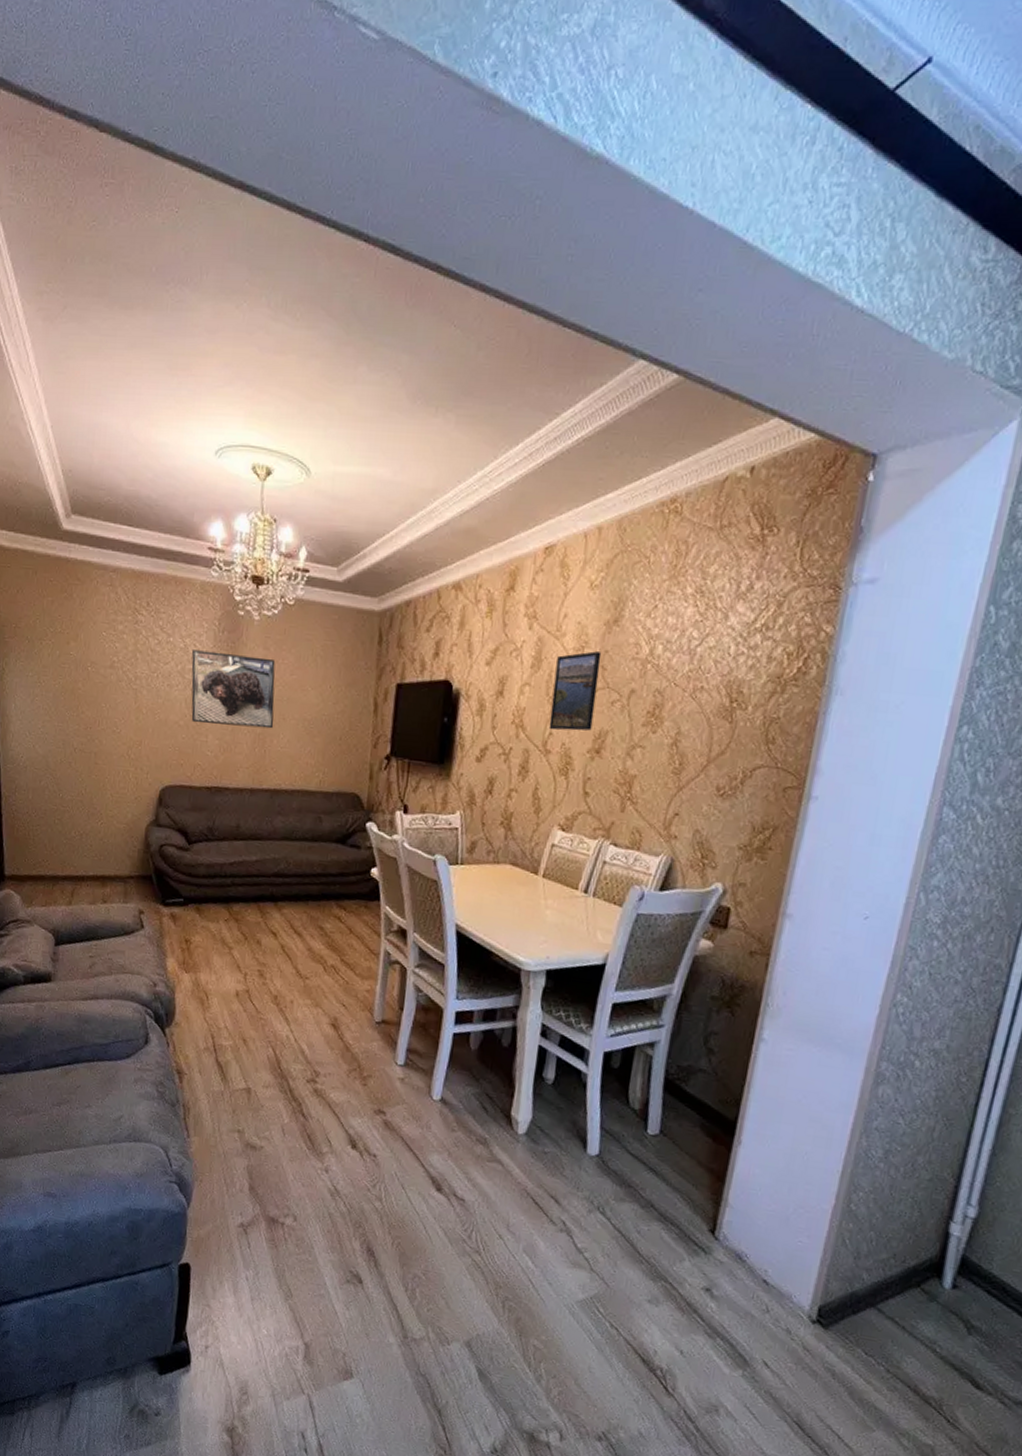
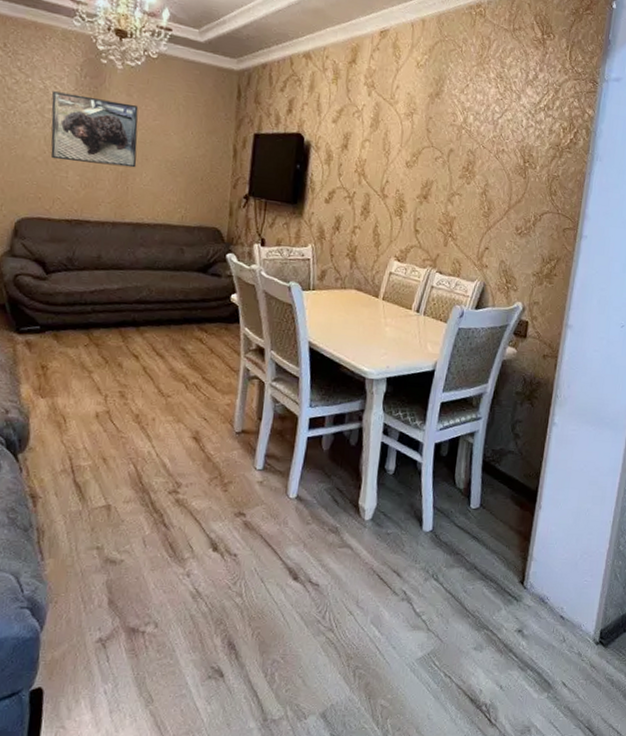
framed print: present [549,651,602,731] -> none [385,117,427,181]

